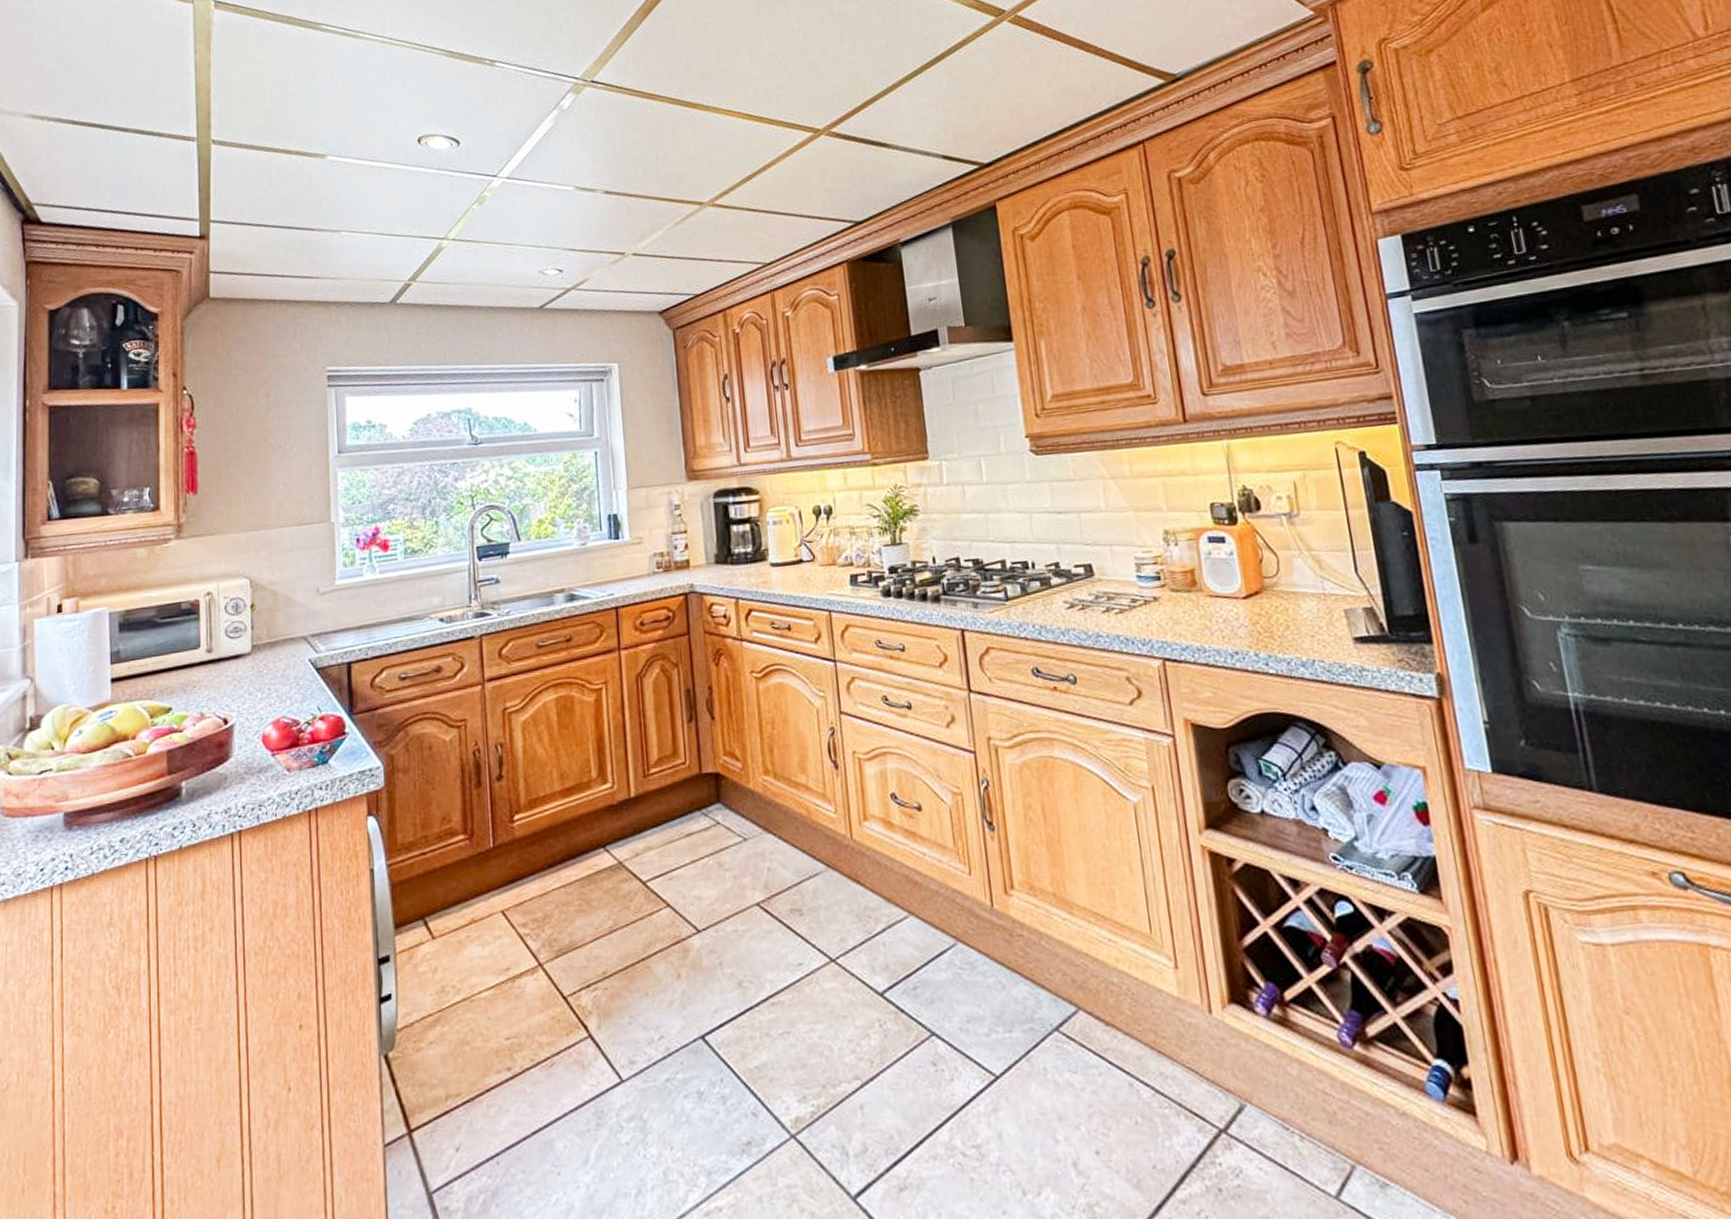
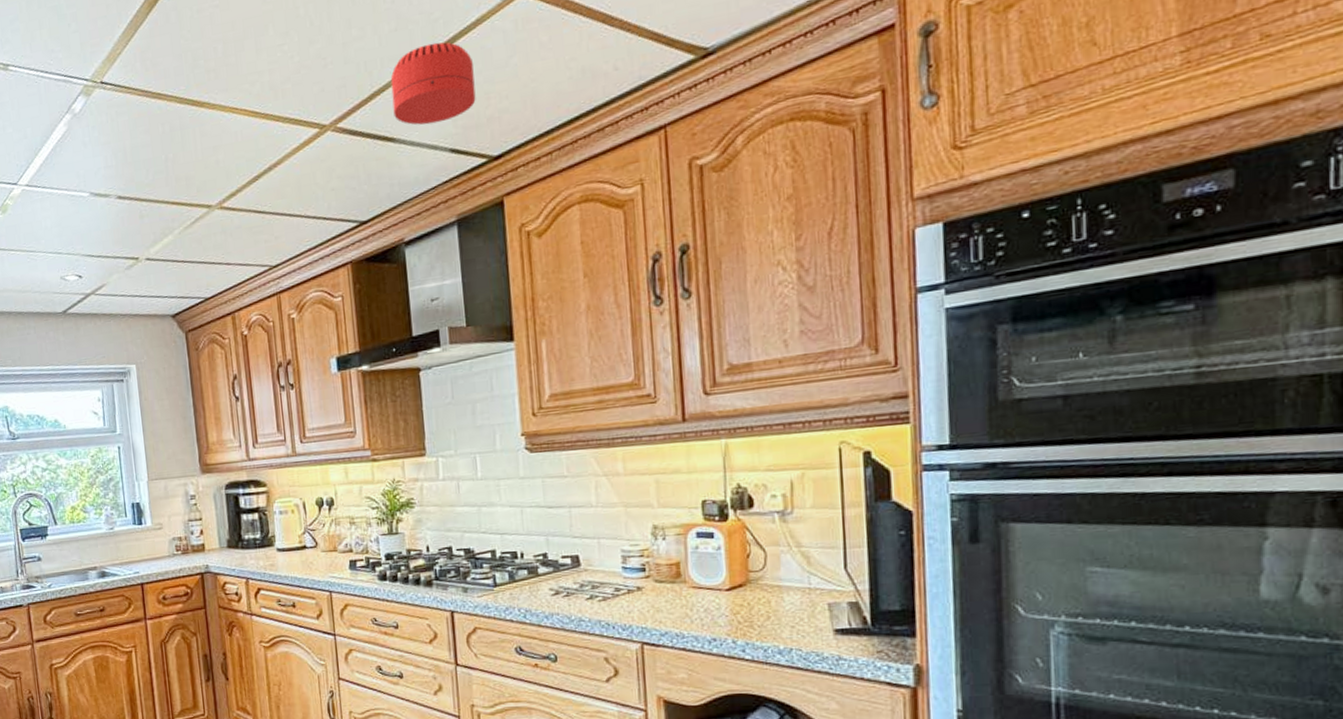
smoke detector: none [882,58,965,133] -> present [390,42,476,125]

